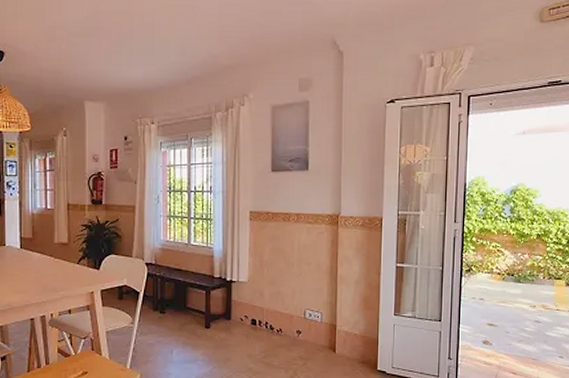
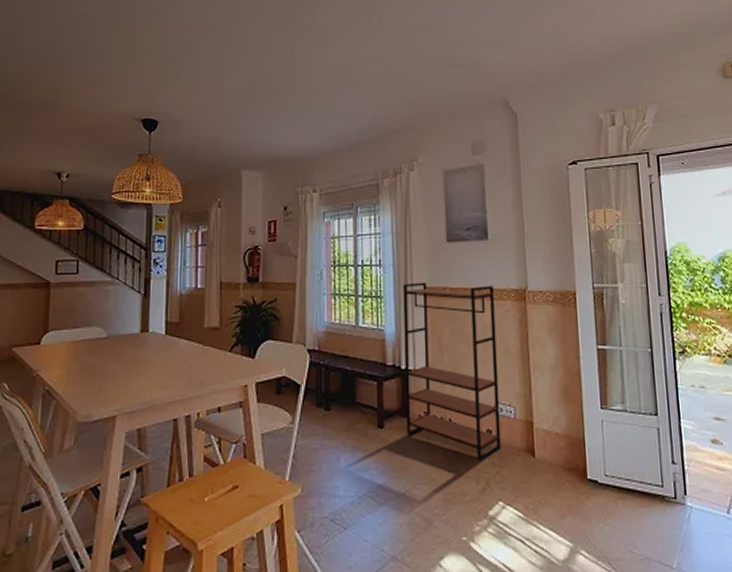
bookshelf: none [229,207,311,355] -> present [403,282,501,460]

